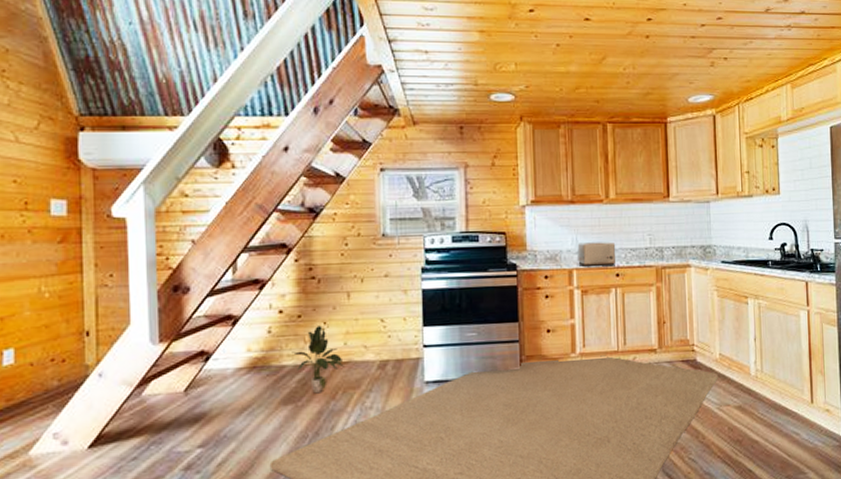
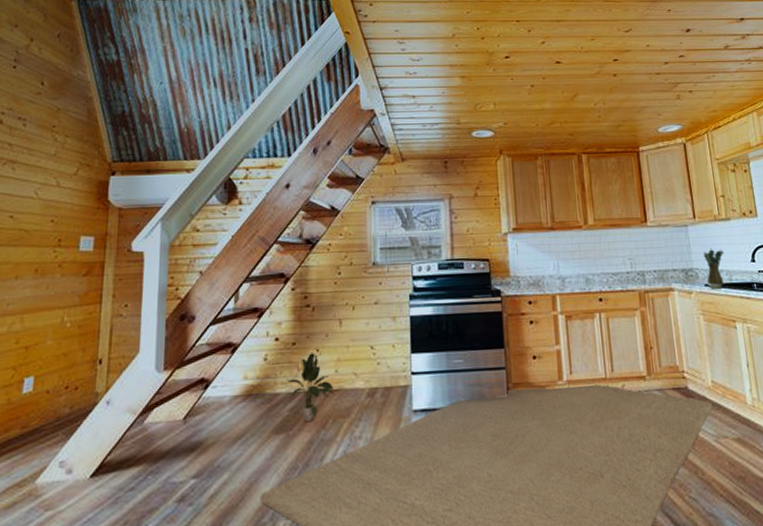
toaster: present [577,242,616,268] -> none [559,267,599,293]
vase: none [722,225,743,267] -> present [703,248,724,291]

